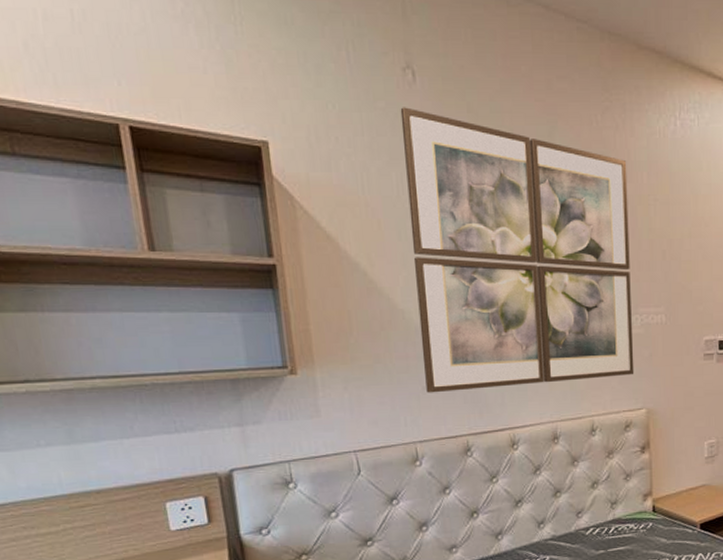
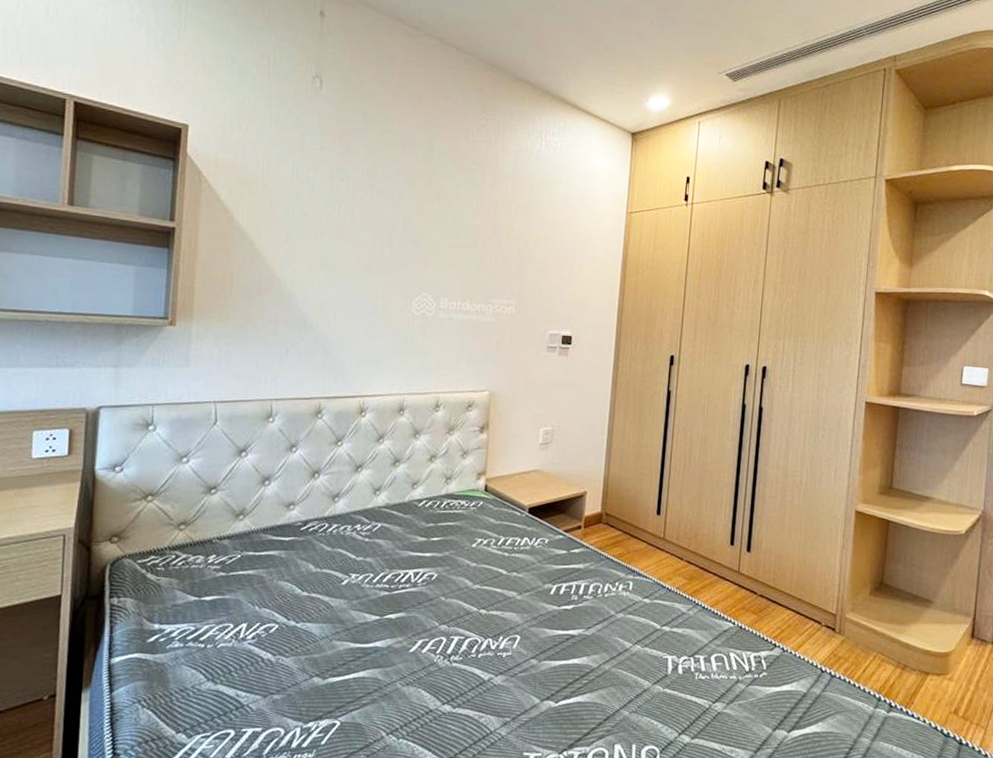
wall art: present [400,107,635,393] -> none [289,108,495,359]

